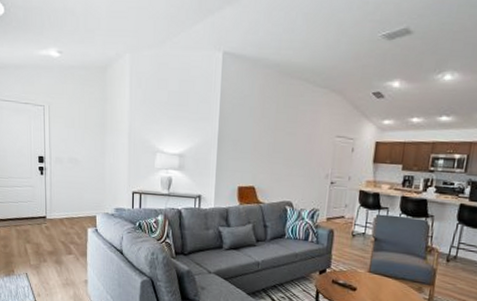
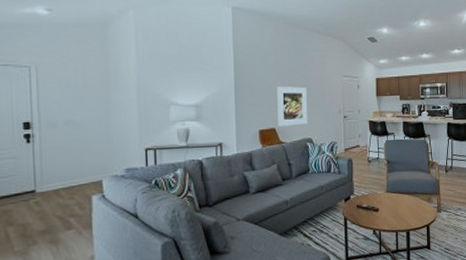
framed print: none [258,142,293,186] -> present [277,86,307,126]

